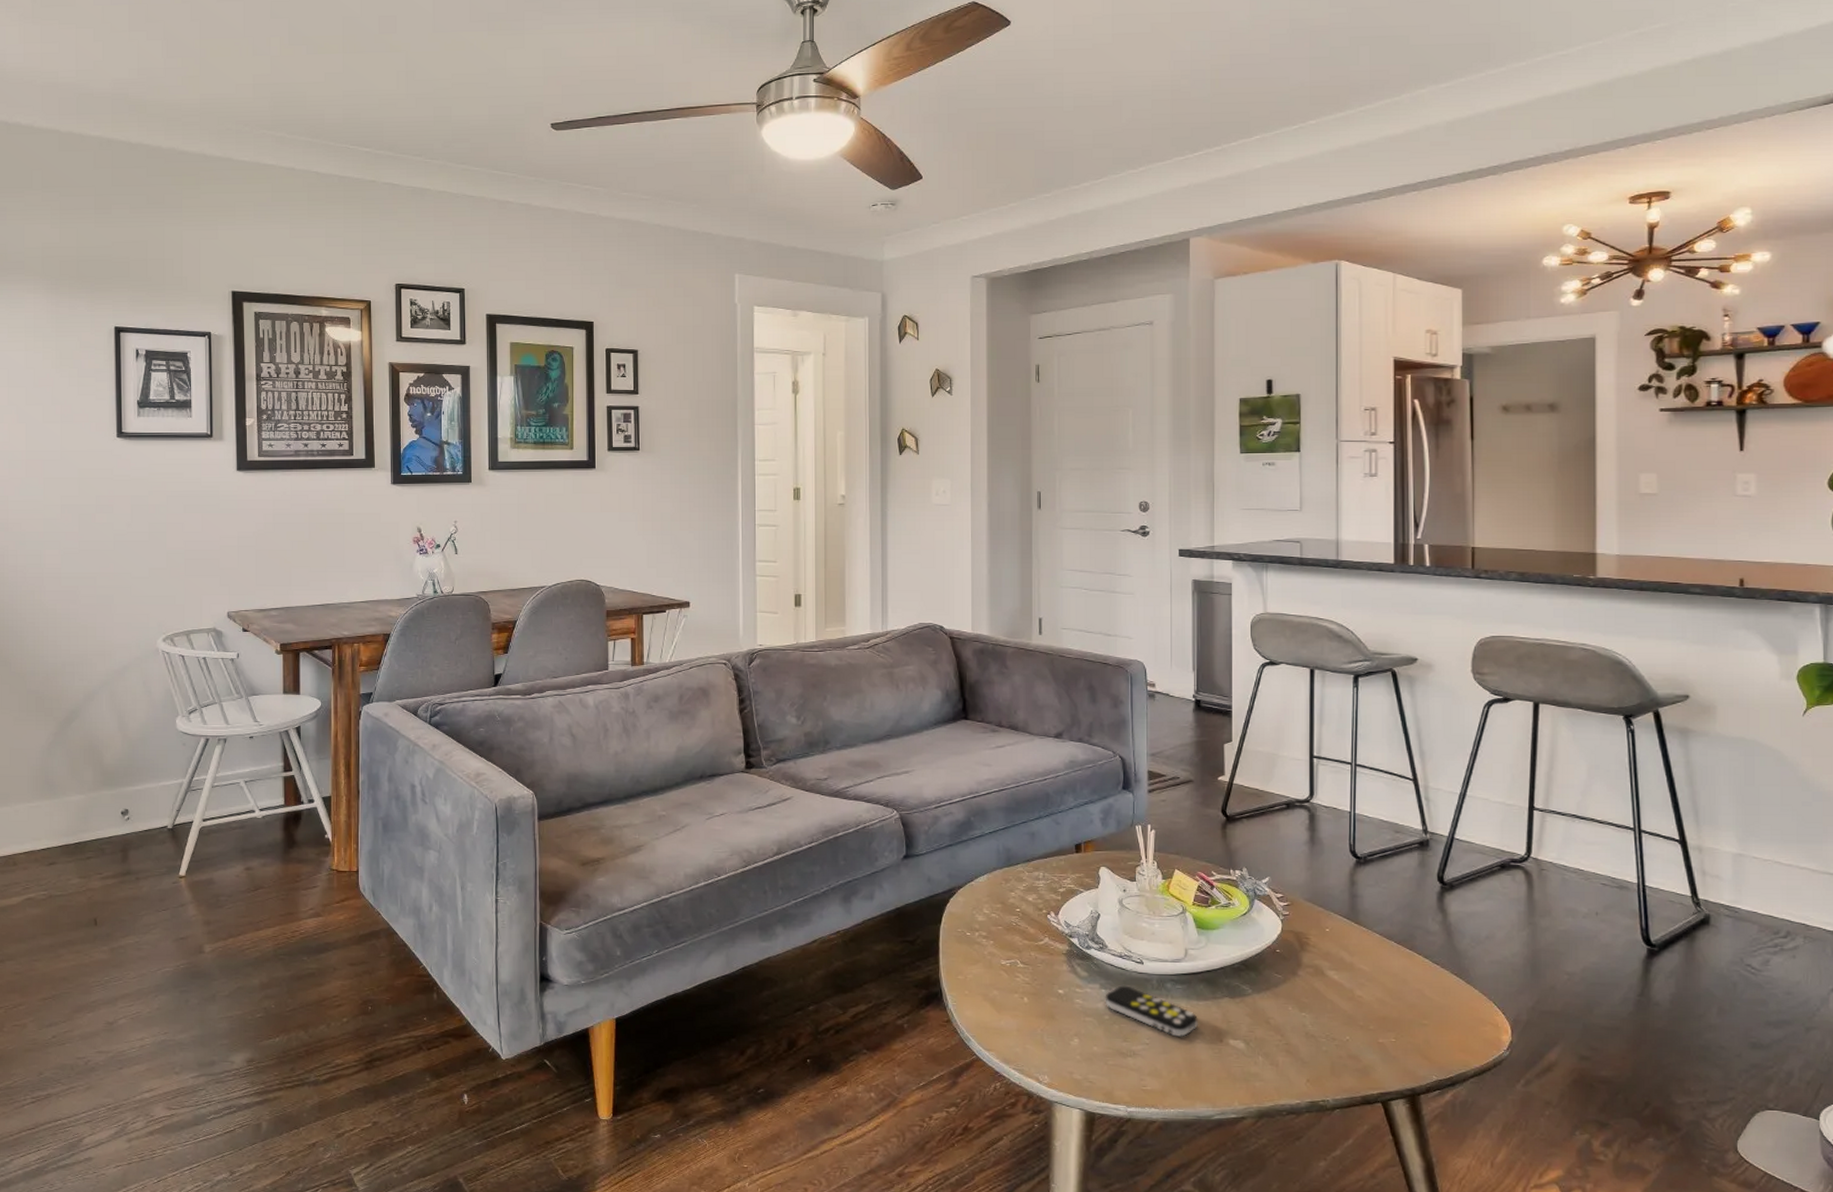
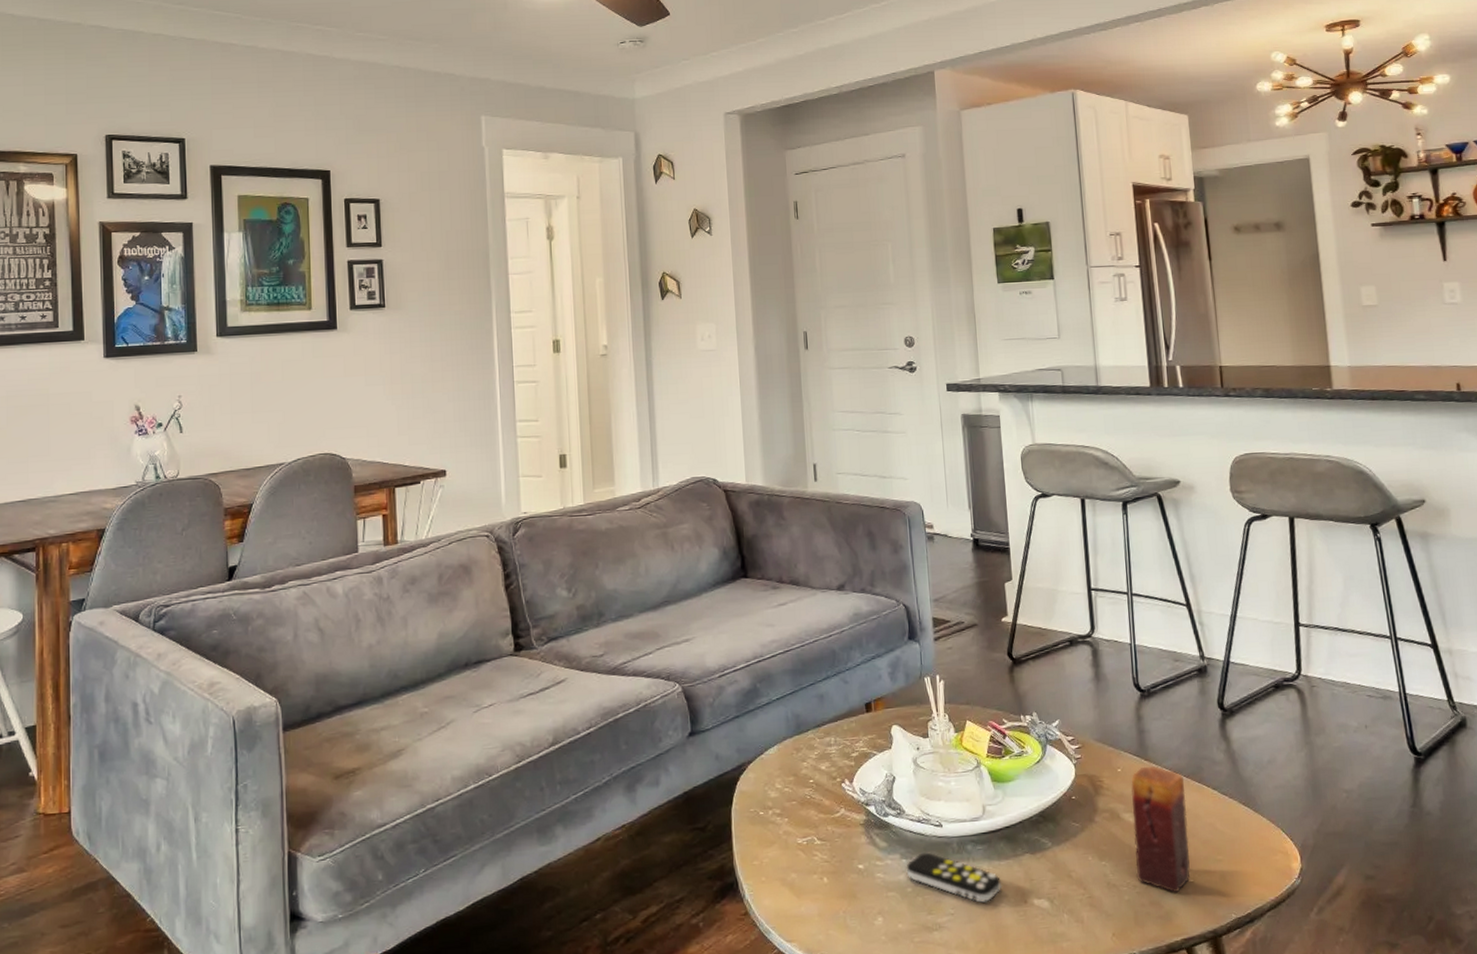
candle: none [1336,929,1395,1050] -> present [1131,766,1191,893]

